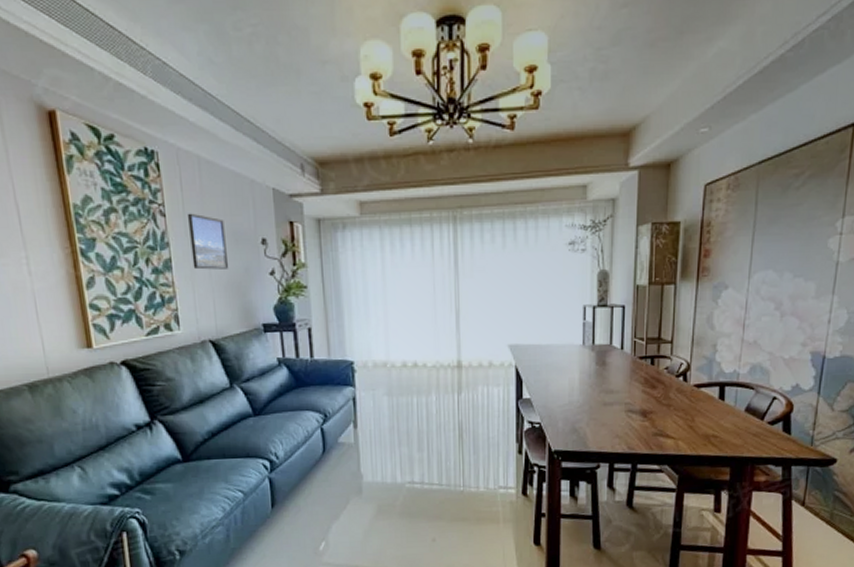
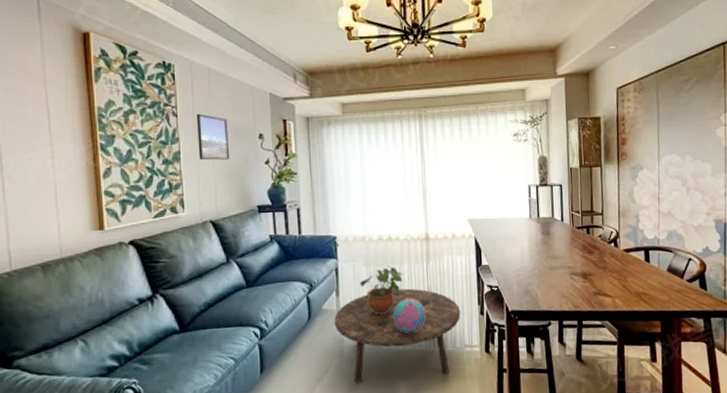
coffee table: none [351,422,496,522] -> present [334,288,461,383]
potted plant: none [380,396,430,451] -> present [360,265,403,315]
decorative ball: none [418,433,456,471] -> present [393,298,426,333]

